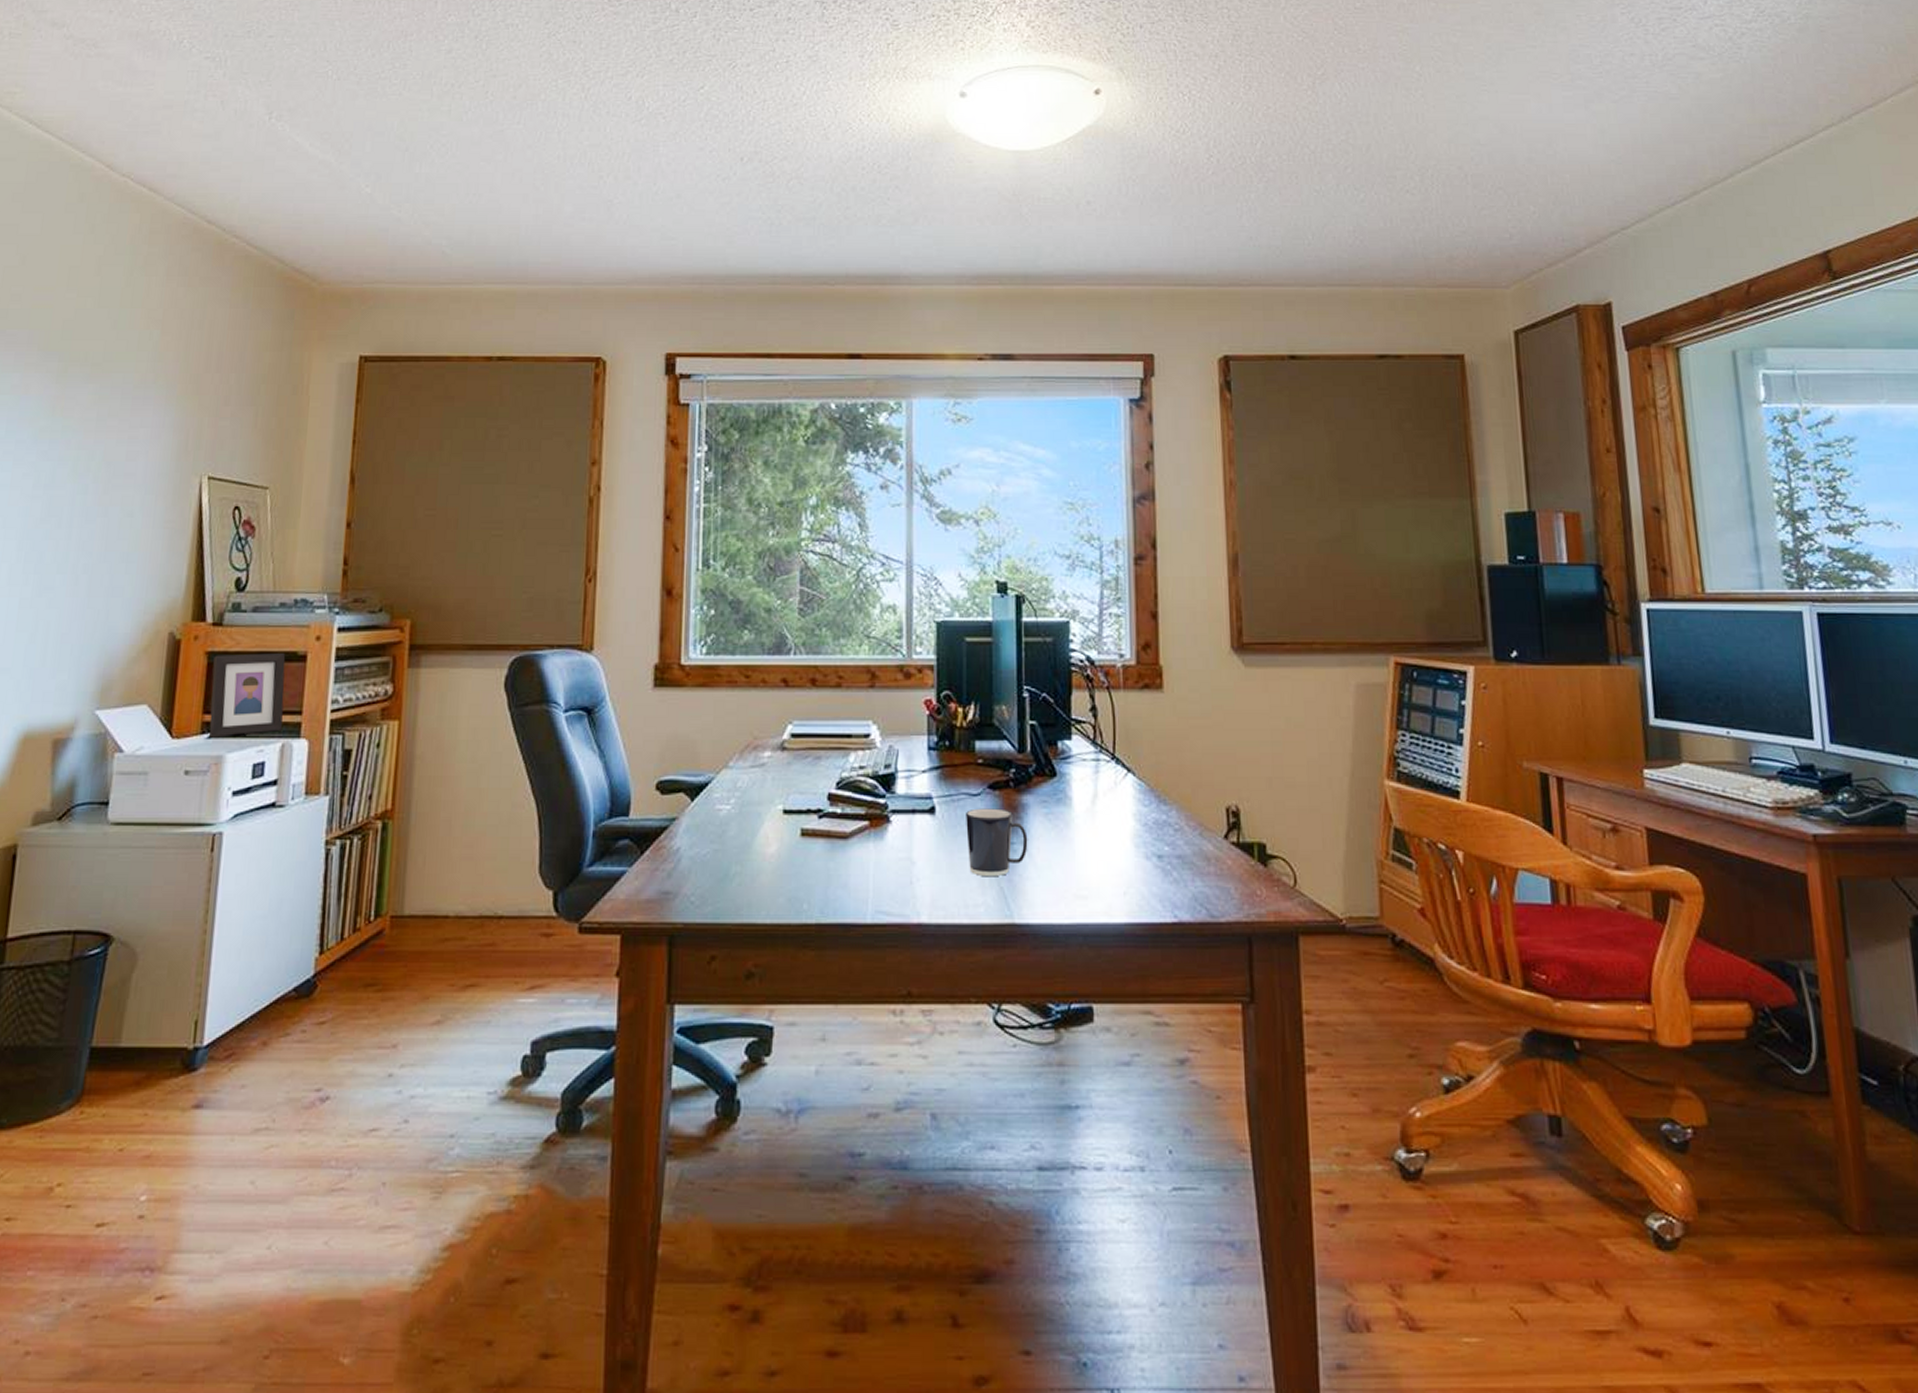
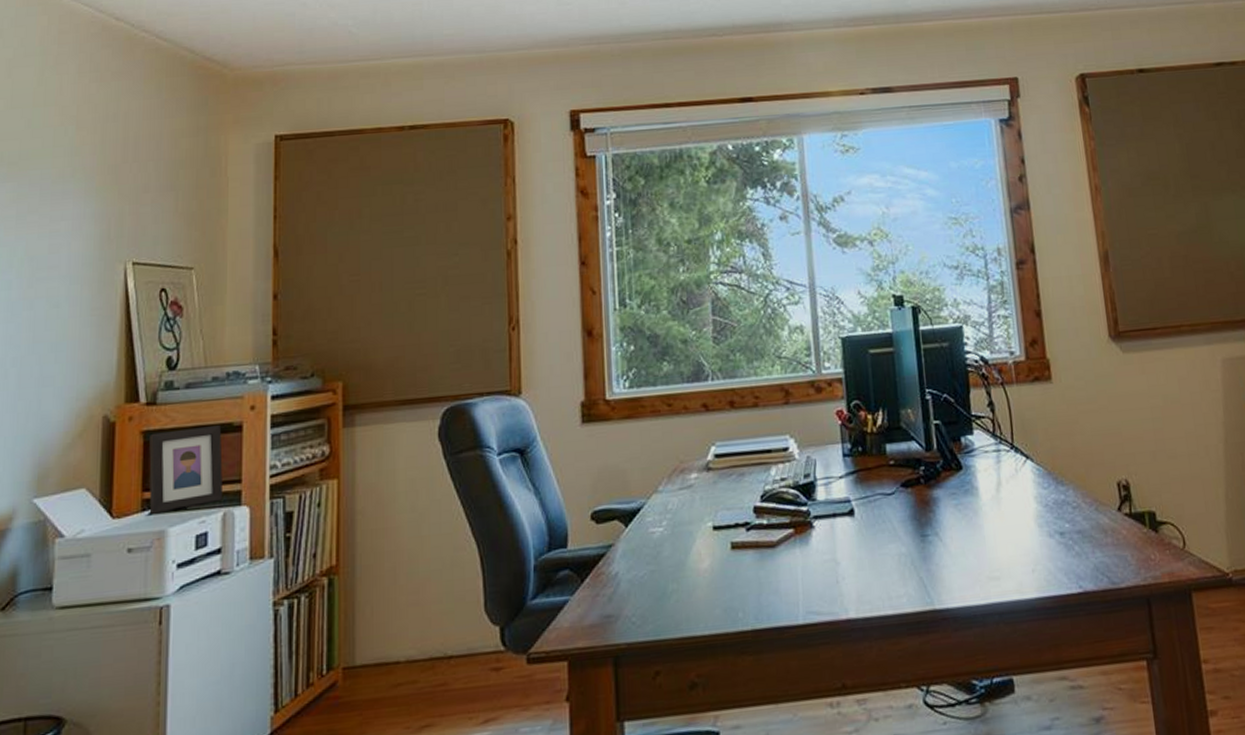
mug: present [966,808,1028,877] -> none [882,504,942,569]

